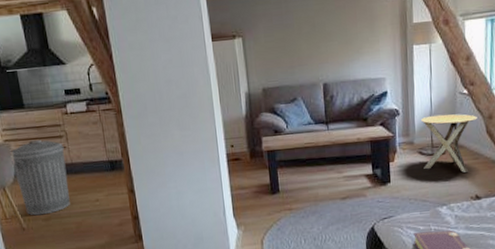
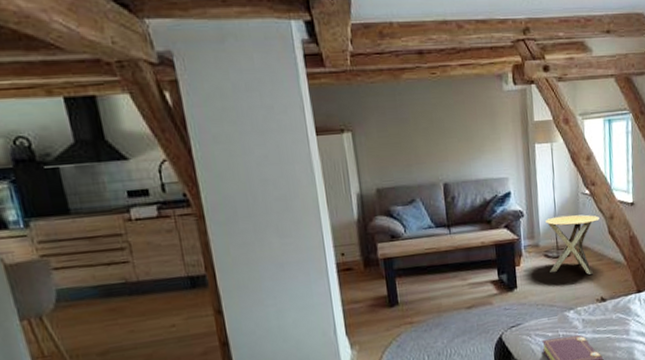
trash can: present [10,139,70,216] -> none [49,253,136,350]

